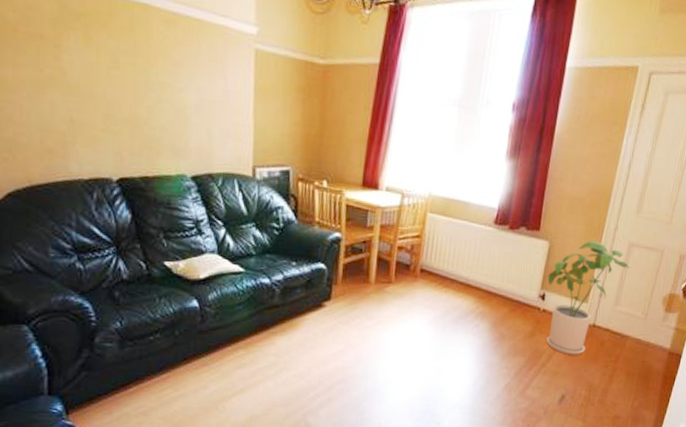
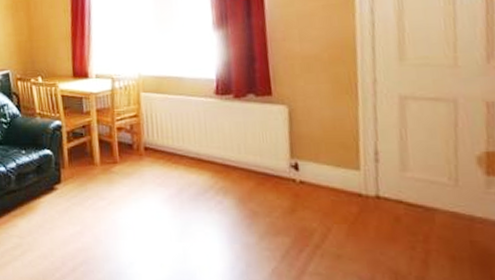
house plant: present [546,241,631,355] -> none [295,99,412,234]

